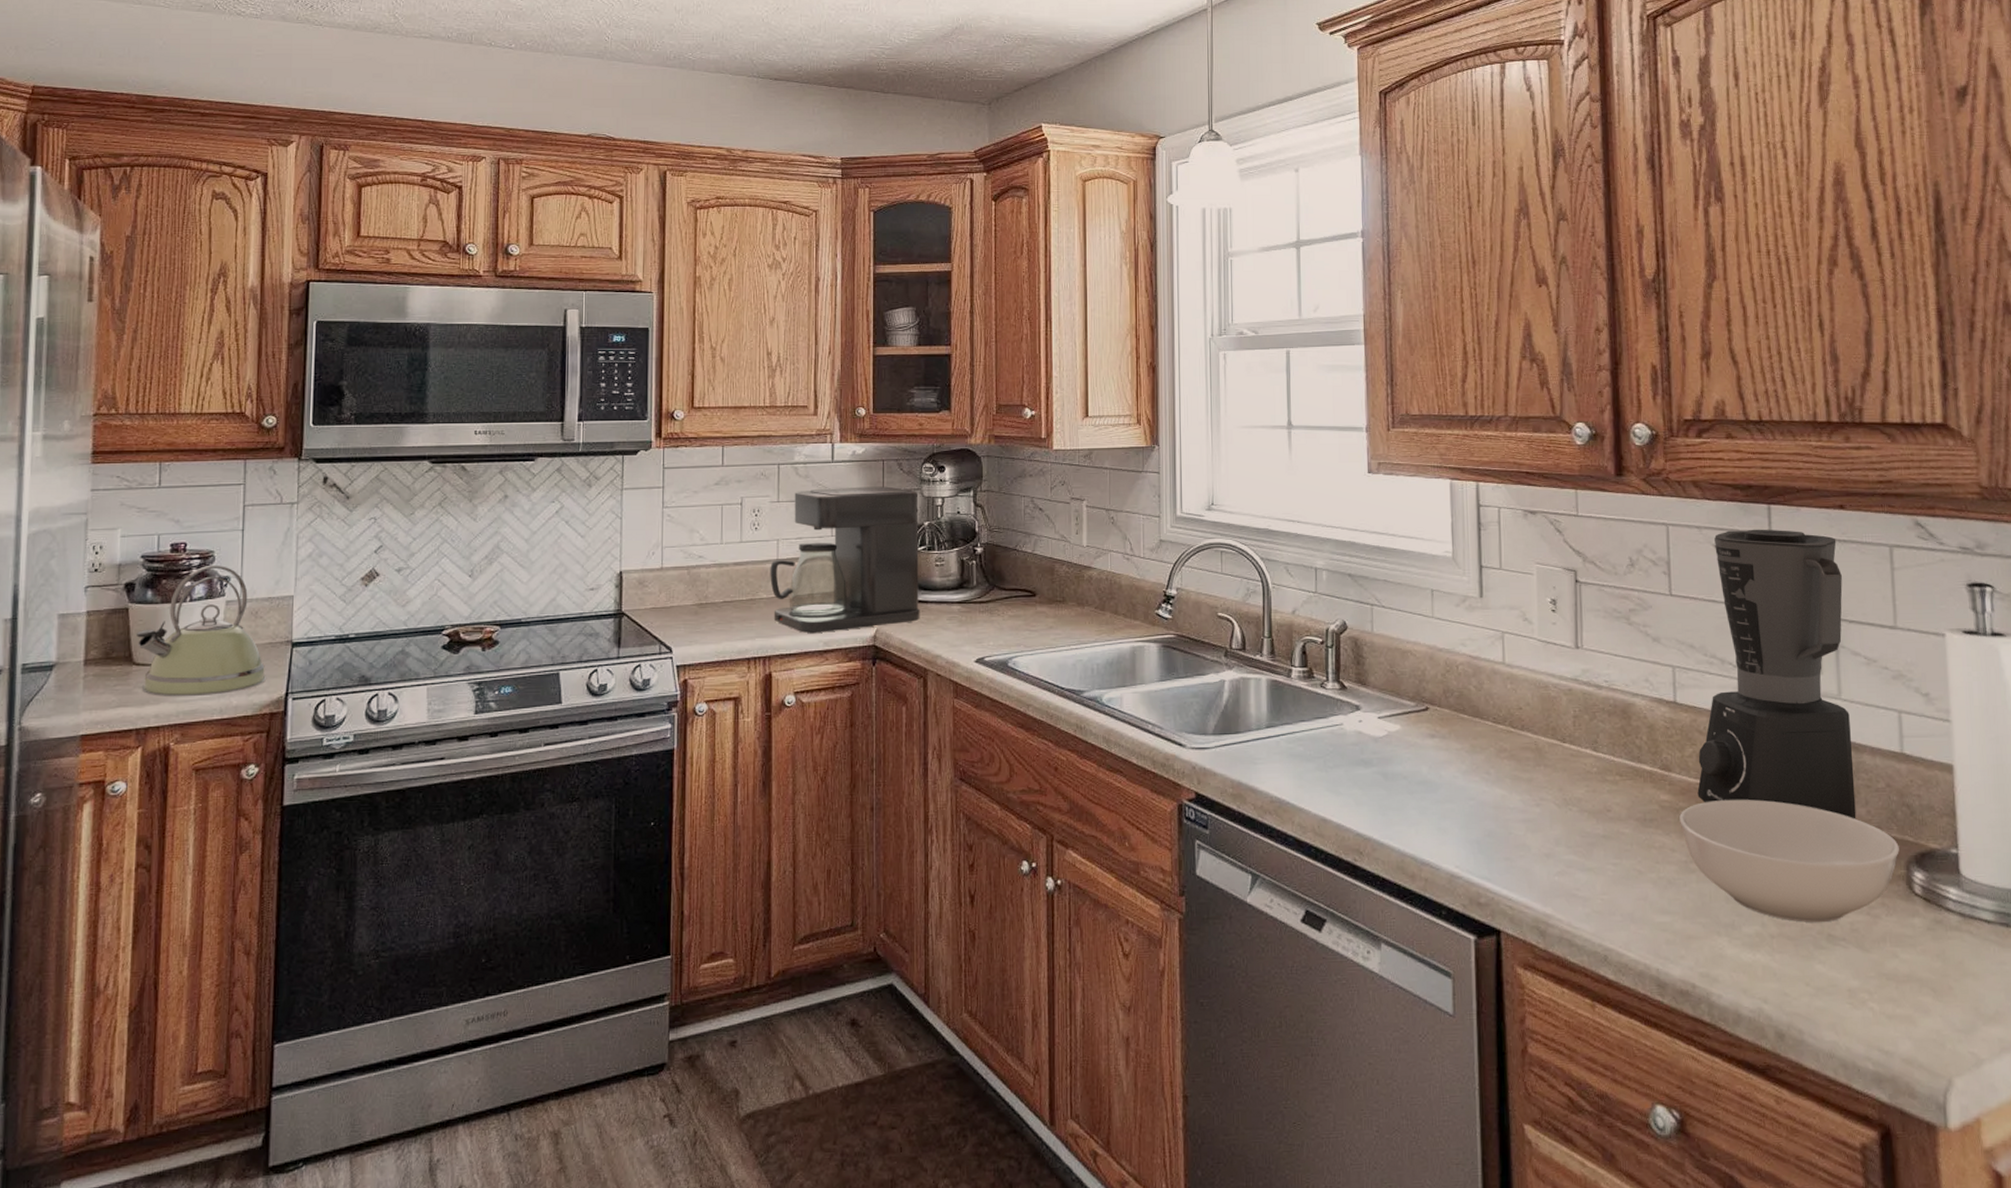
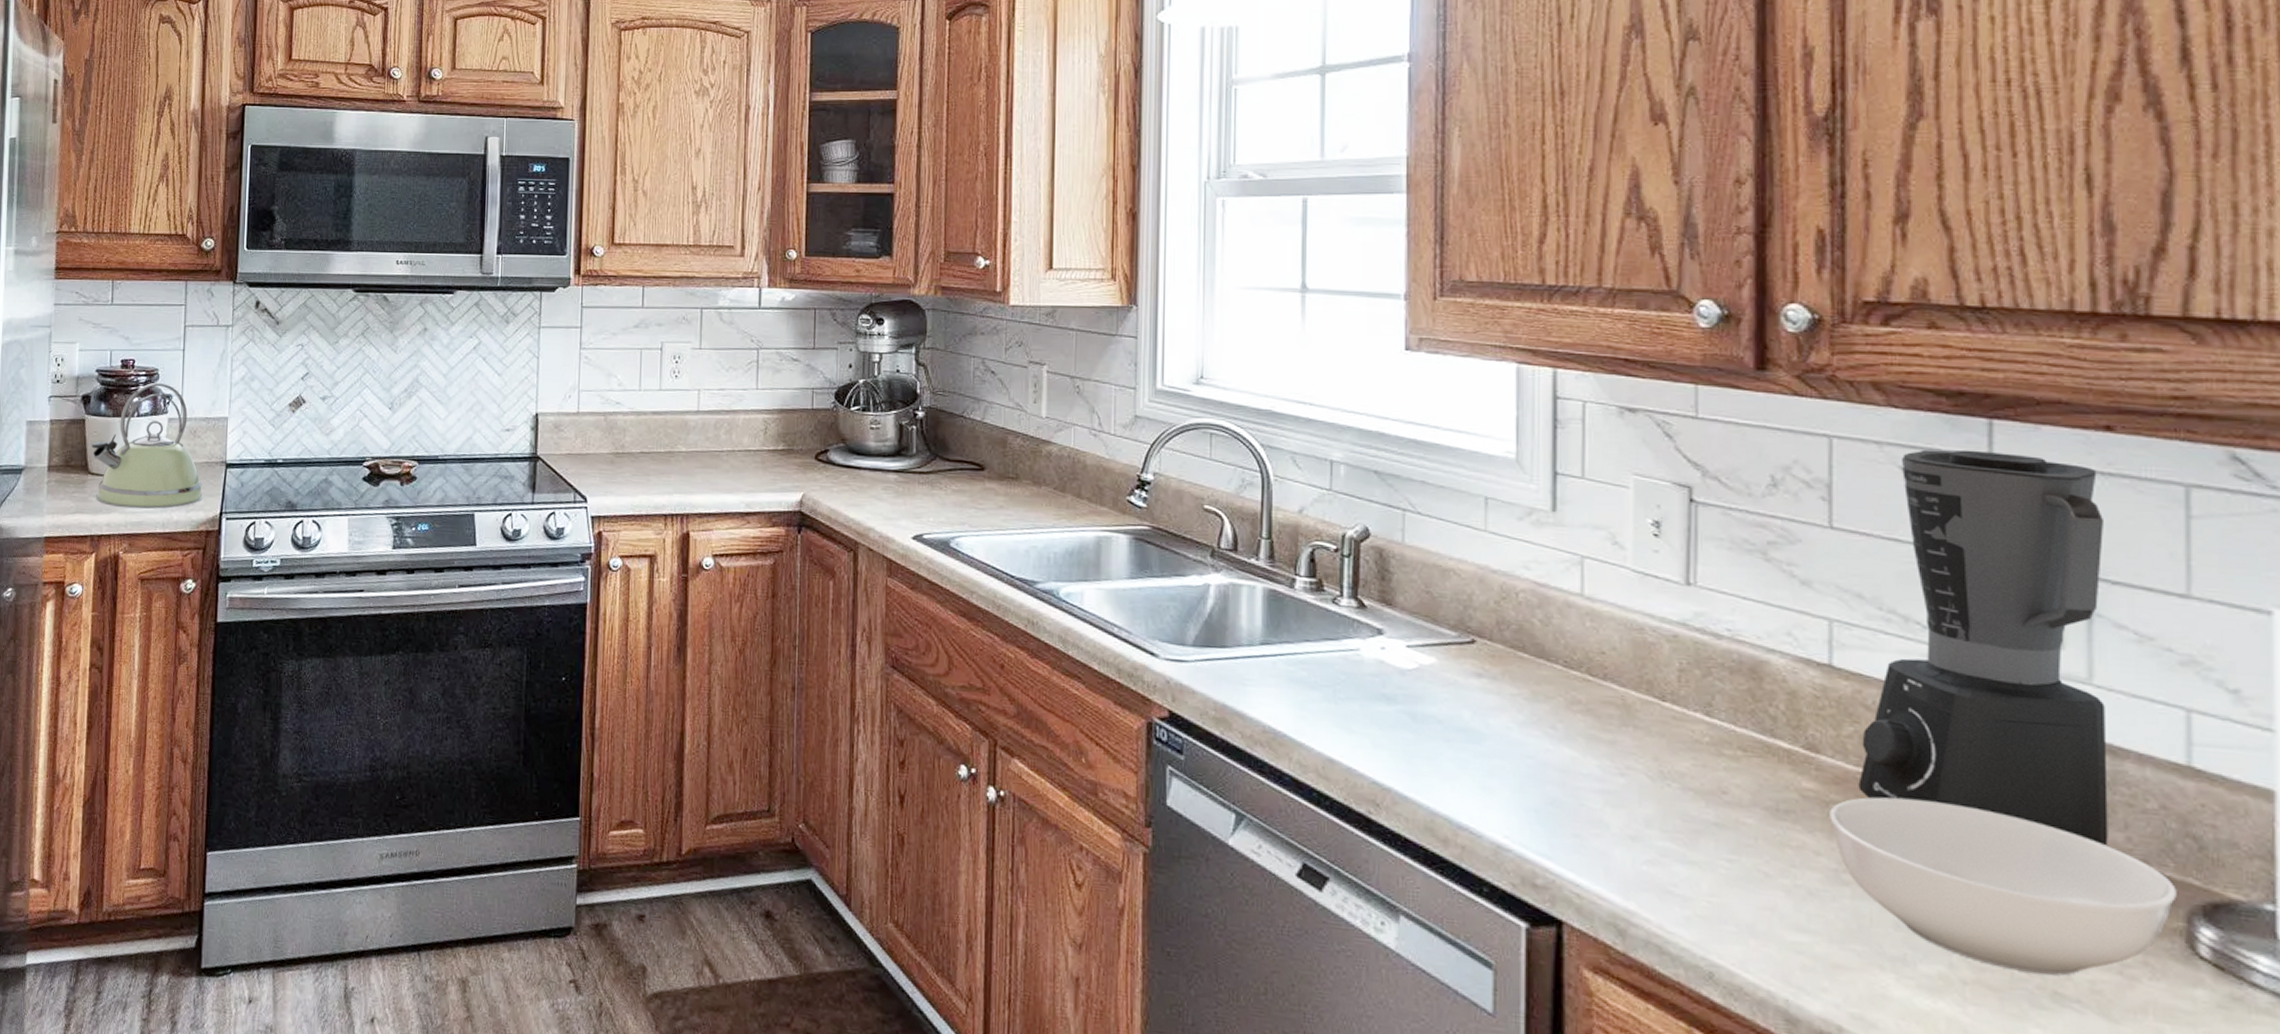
coffee maker: present [770,486,920,634] -> none [690,336,853,494]

